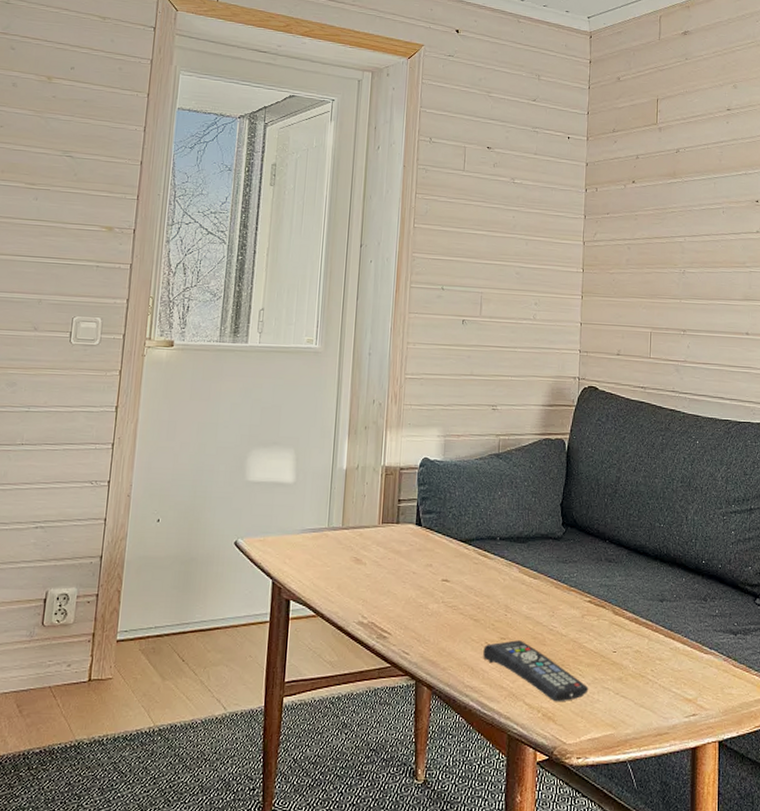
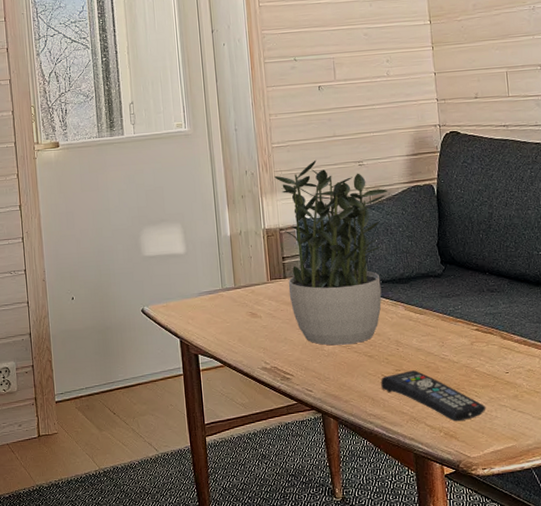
potted plant: none [399,397,519,605] -> present [274,159,388,346]

